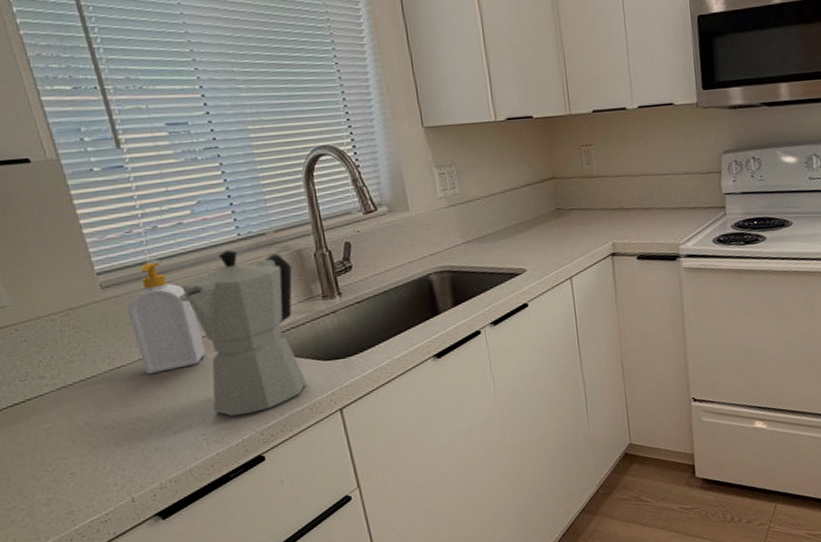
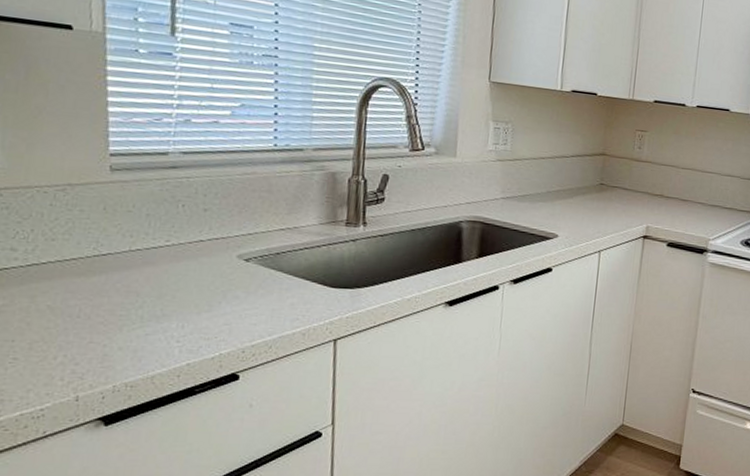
soap bottle: present [127,262,205,374] -> none [132,154,207,268]
moka pot: present [179,249,307,416] -> none [192,157,322,328]

